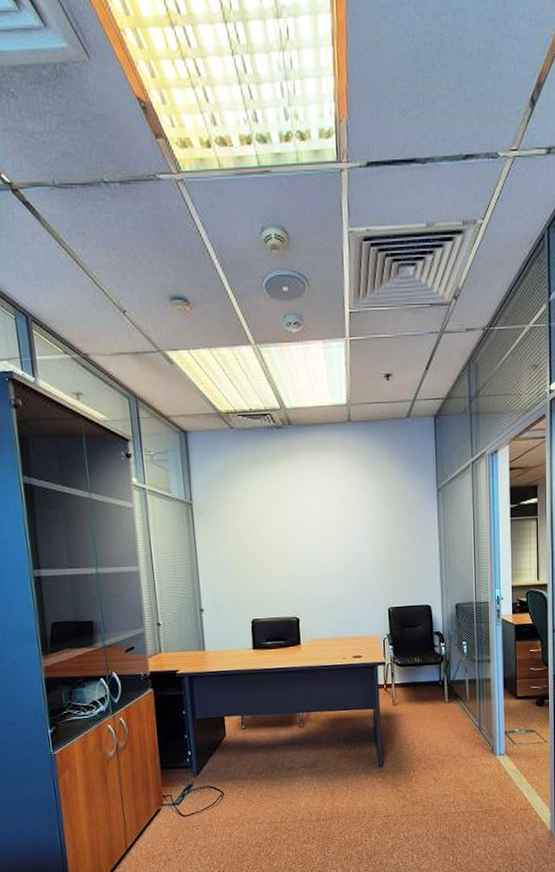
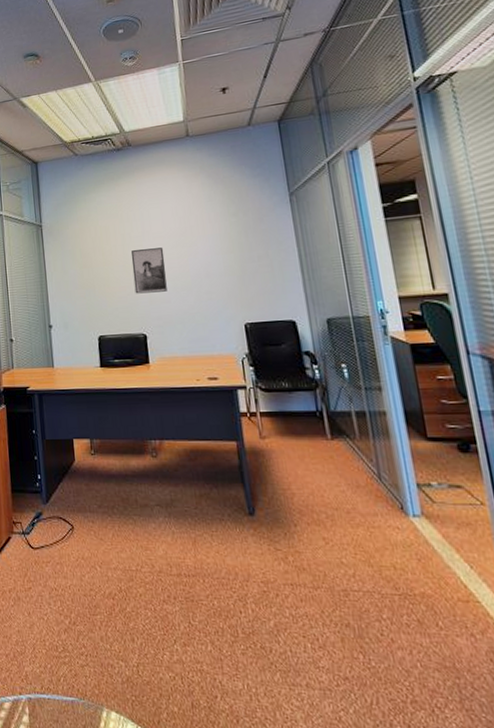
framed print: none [287,534,321,579] -> present [131,247,167,294]

